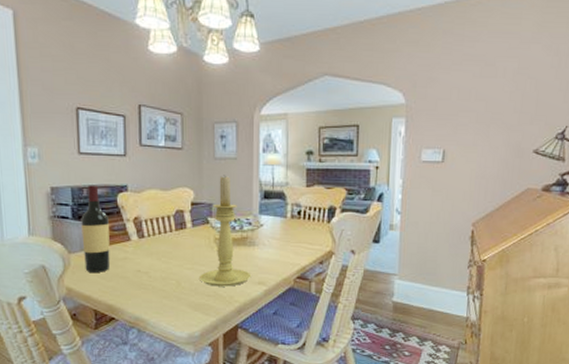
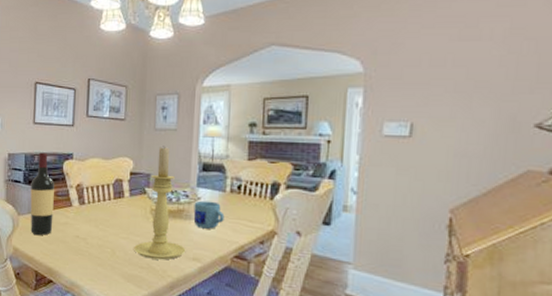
mug: none [257,227,287,254] -> present [193,200,225,229]

